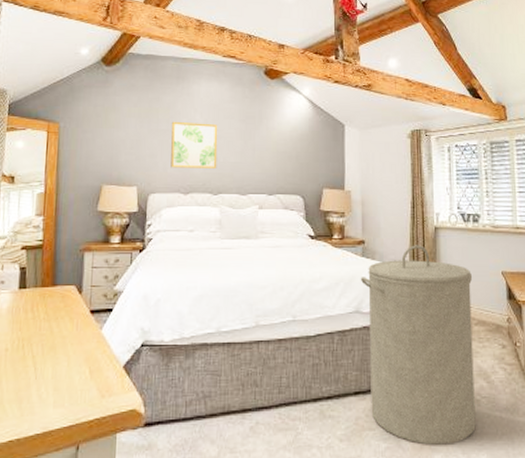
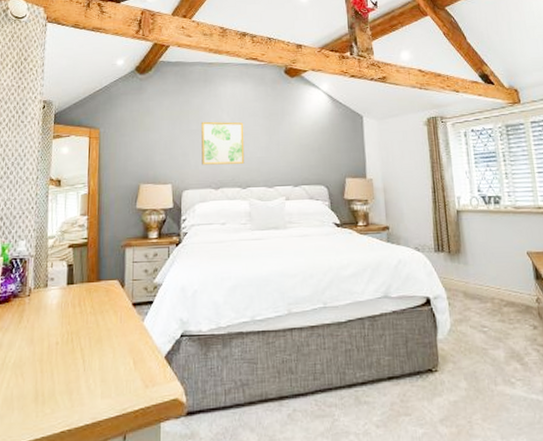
laundry hamper: present [360,245,476,446] -> none [386,228,513,431]

